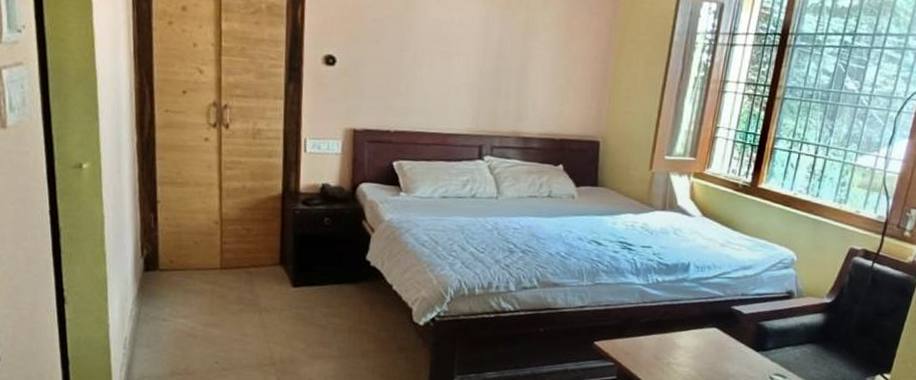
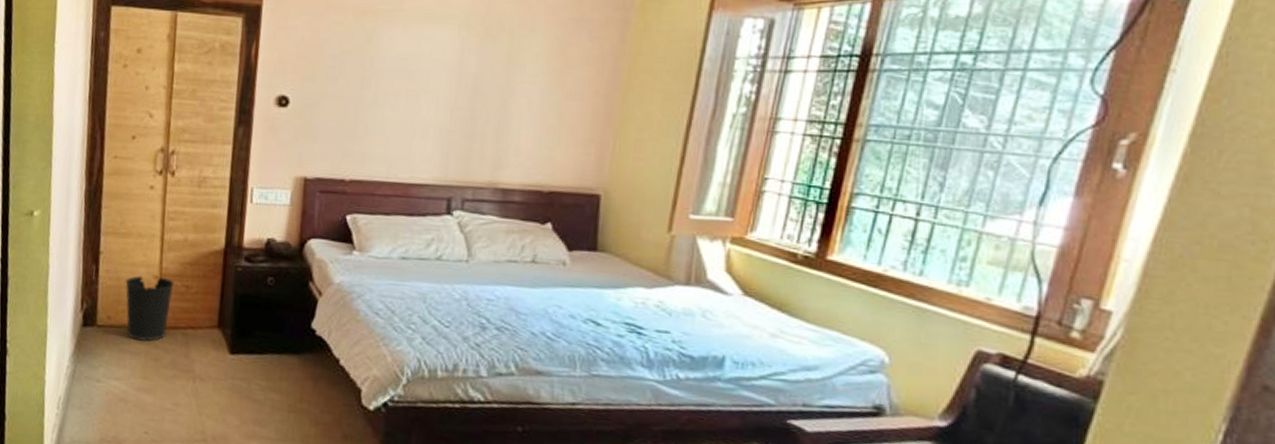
wastebasket: none [185,221,235,282] -> present [125,275,174,342]

